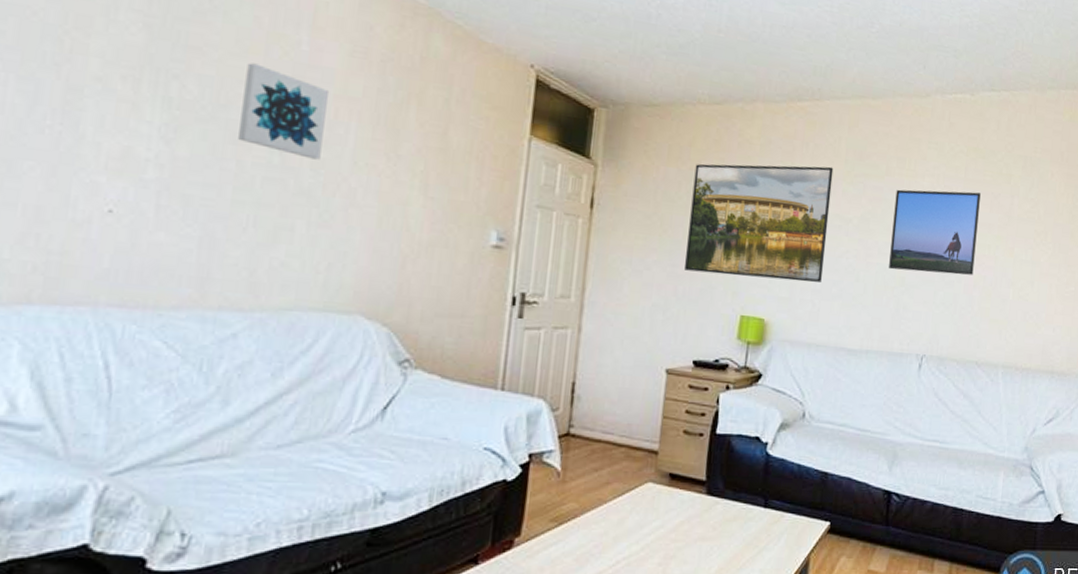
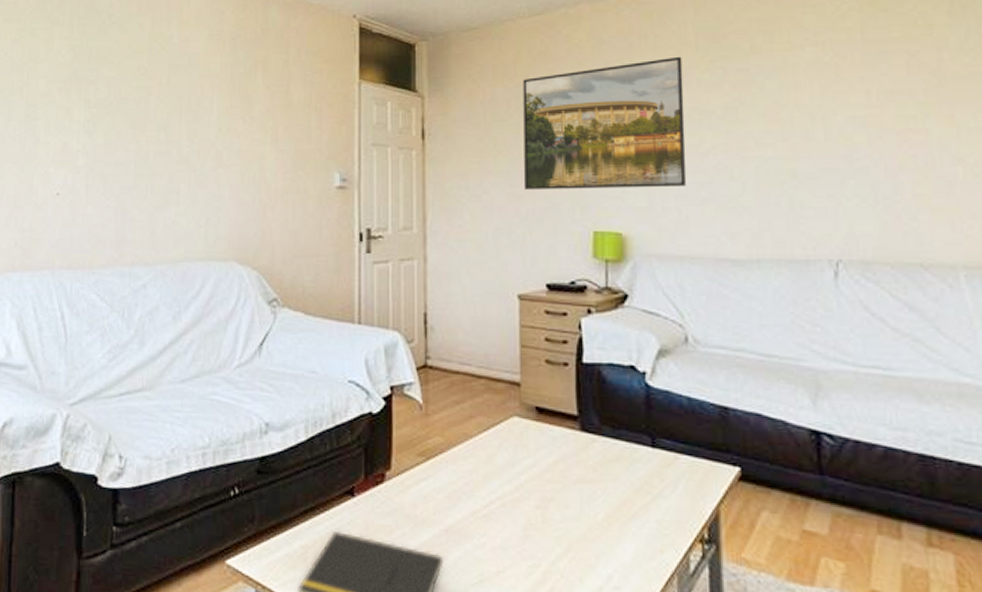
wall art: present [238,63,330,160] -> none [136,61,196,131]
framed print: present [889,189,981,275] -> none [767,54,896,162]

